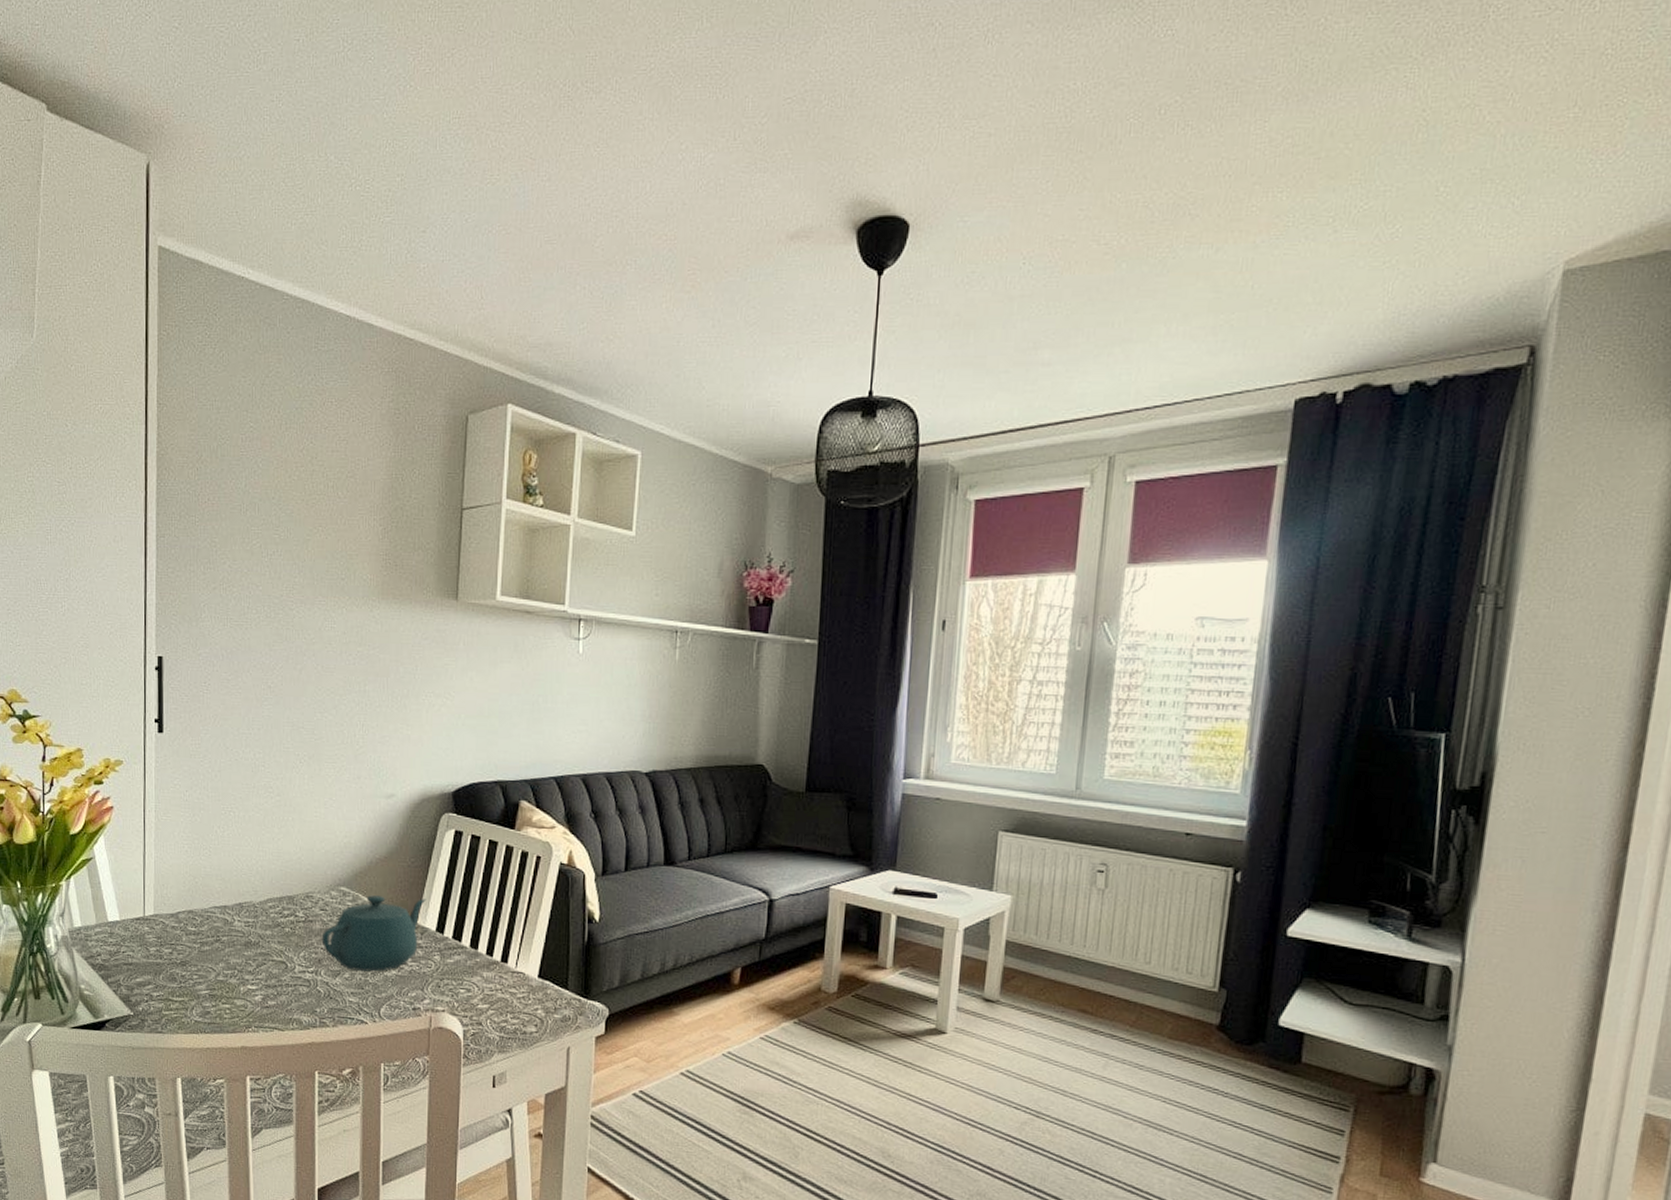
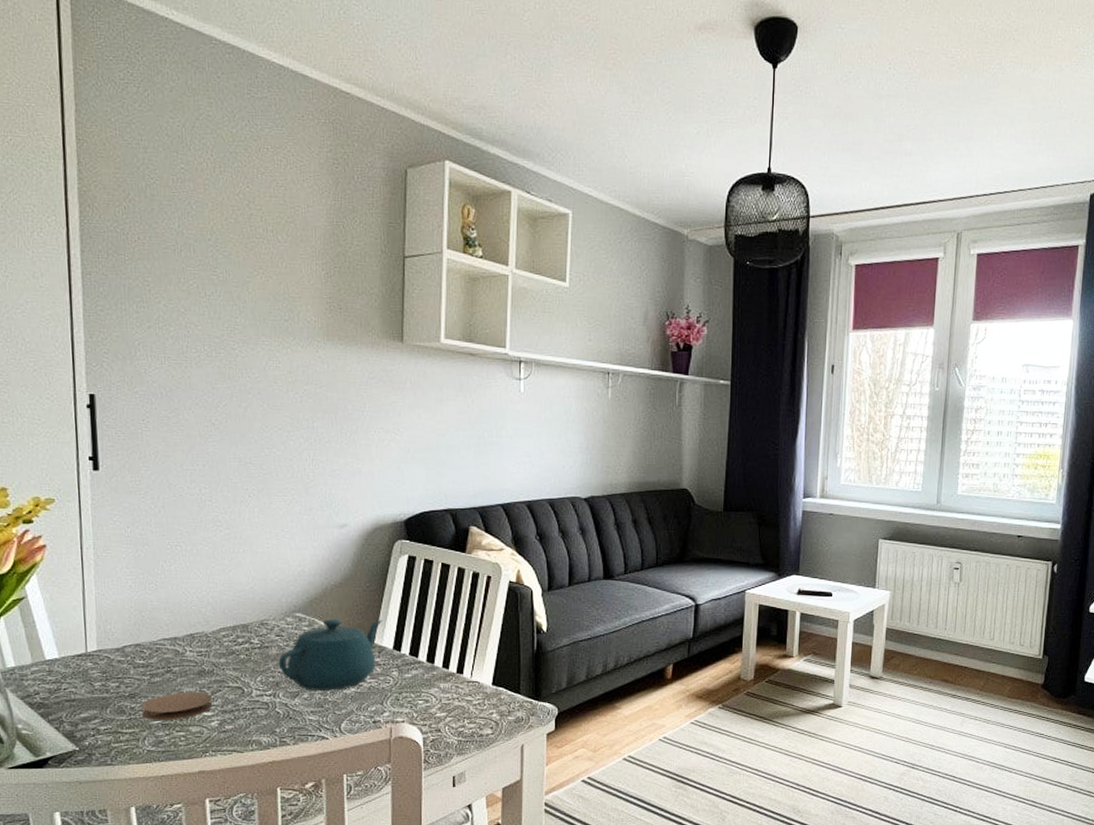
coaster: none [191,963,258,991] -> present [142,691,213,720]

